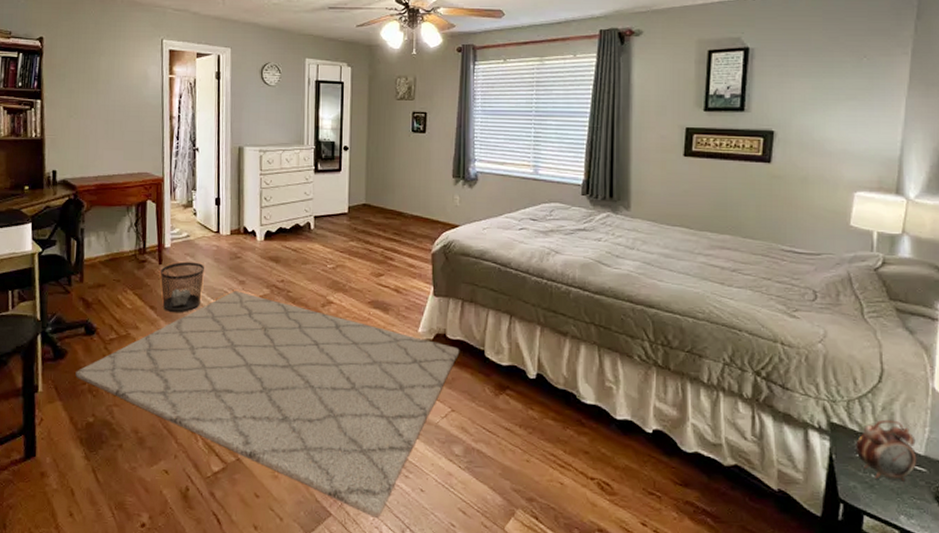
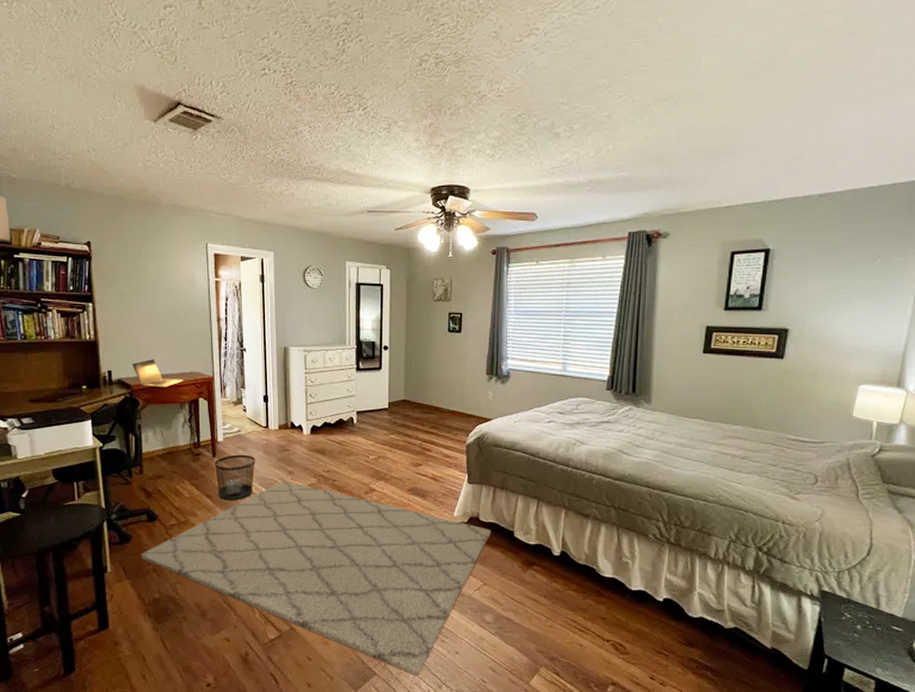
laptop: none [78,159,131,190] -> present [132,359,183,388]
alarm clock: present [856,419,917,482] -> none [842,587,896,640]

